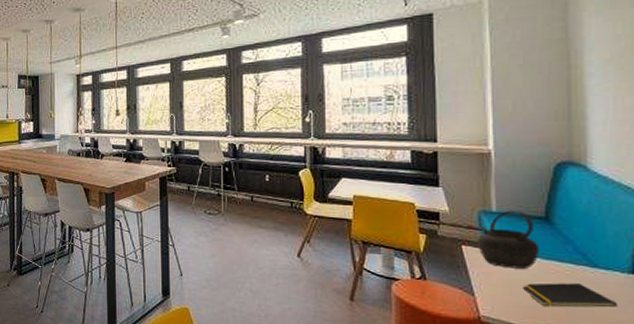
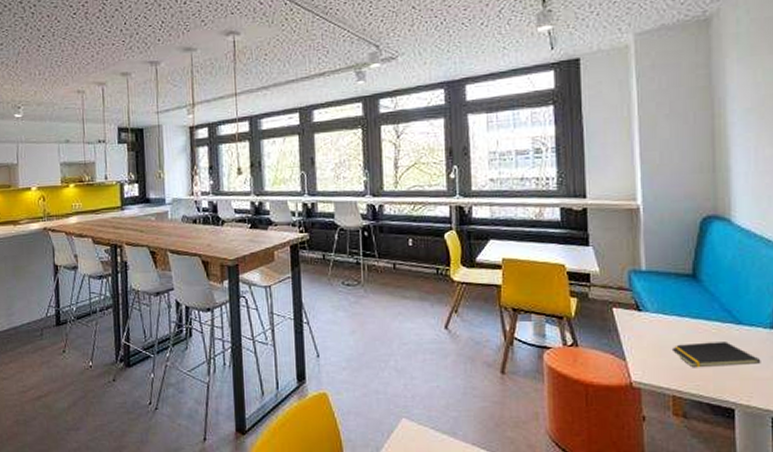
kettle: present [477,210,539,269] -> none [628,268,687,330]

